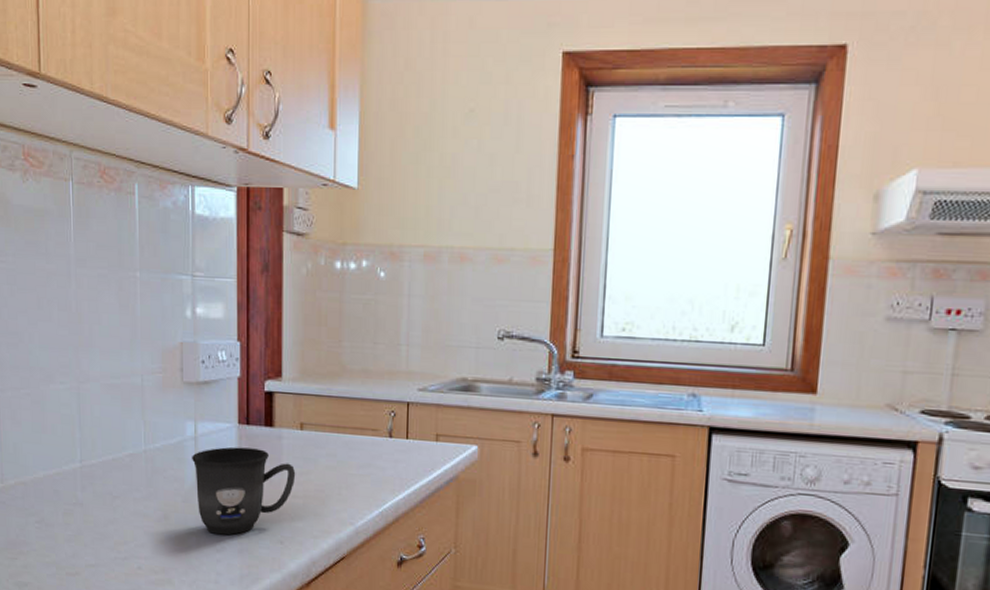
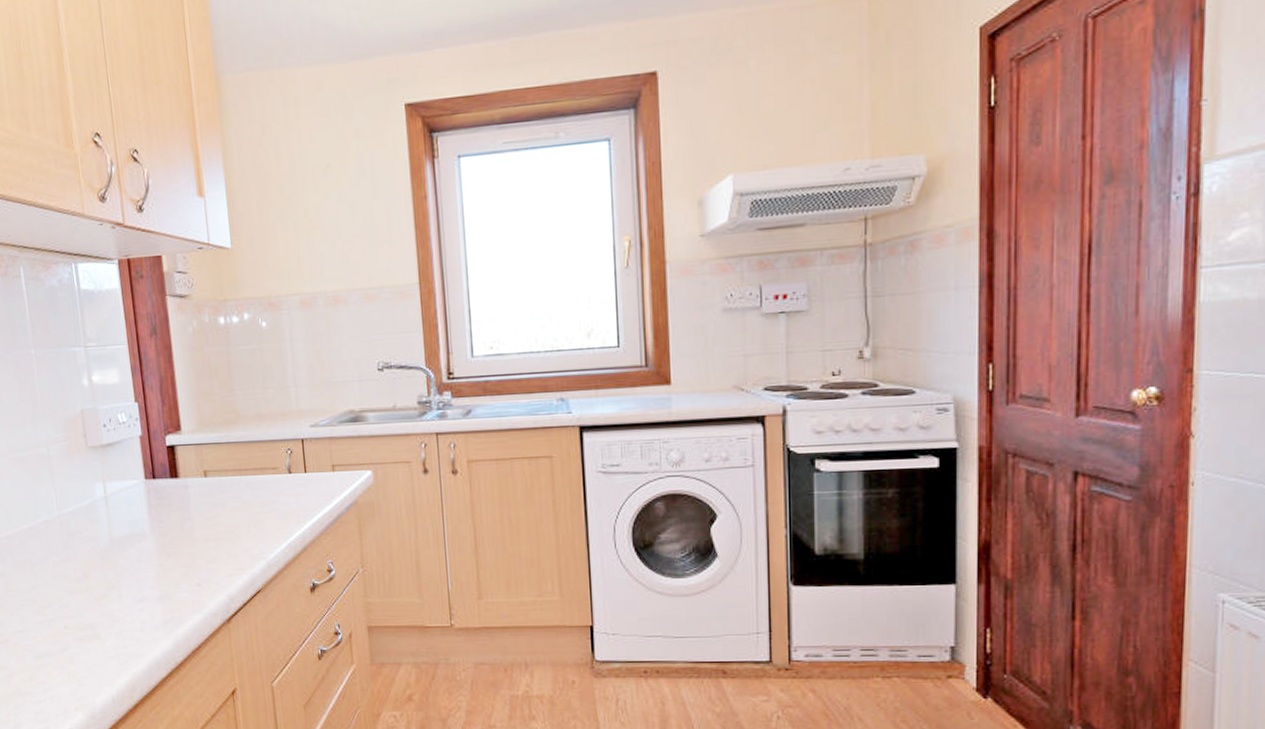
mug: present [192,447,296,535] -> none [104,500,206,585]

